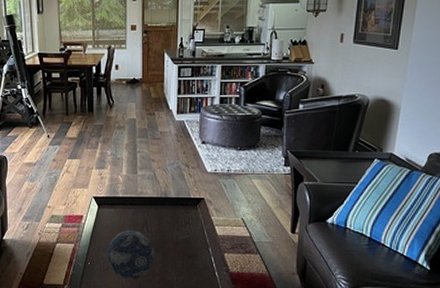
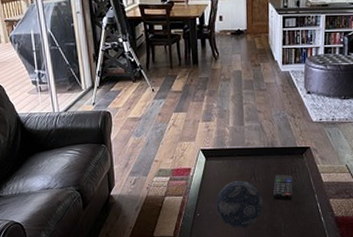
remote control: none [166,226,186,254] -> present [273,175,293,201]

